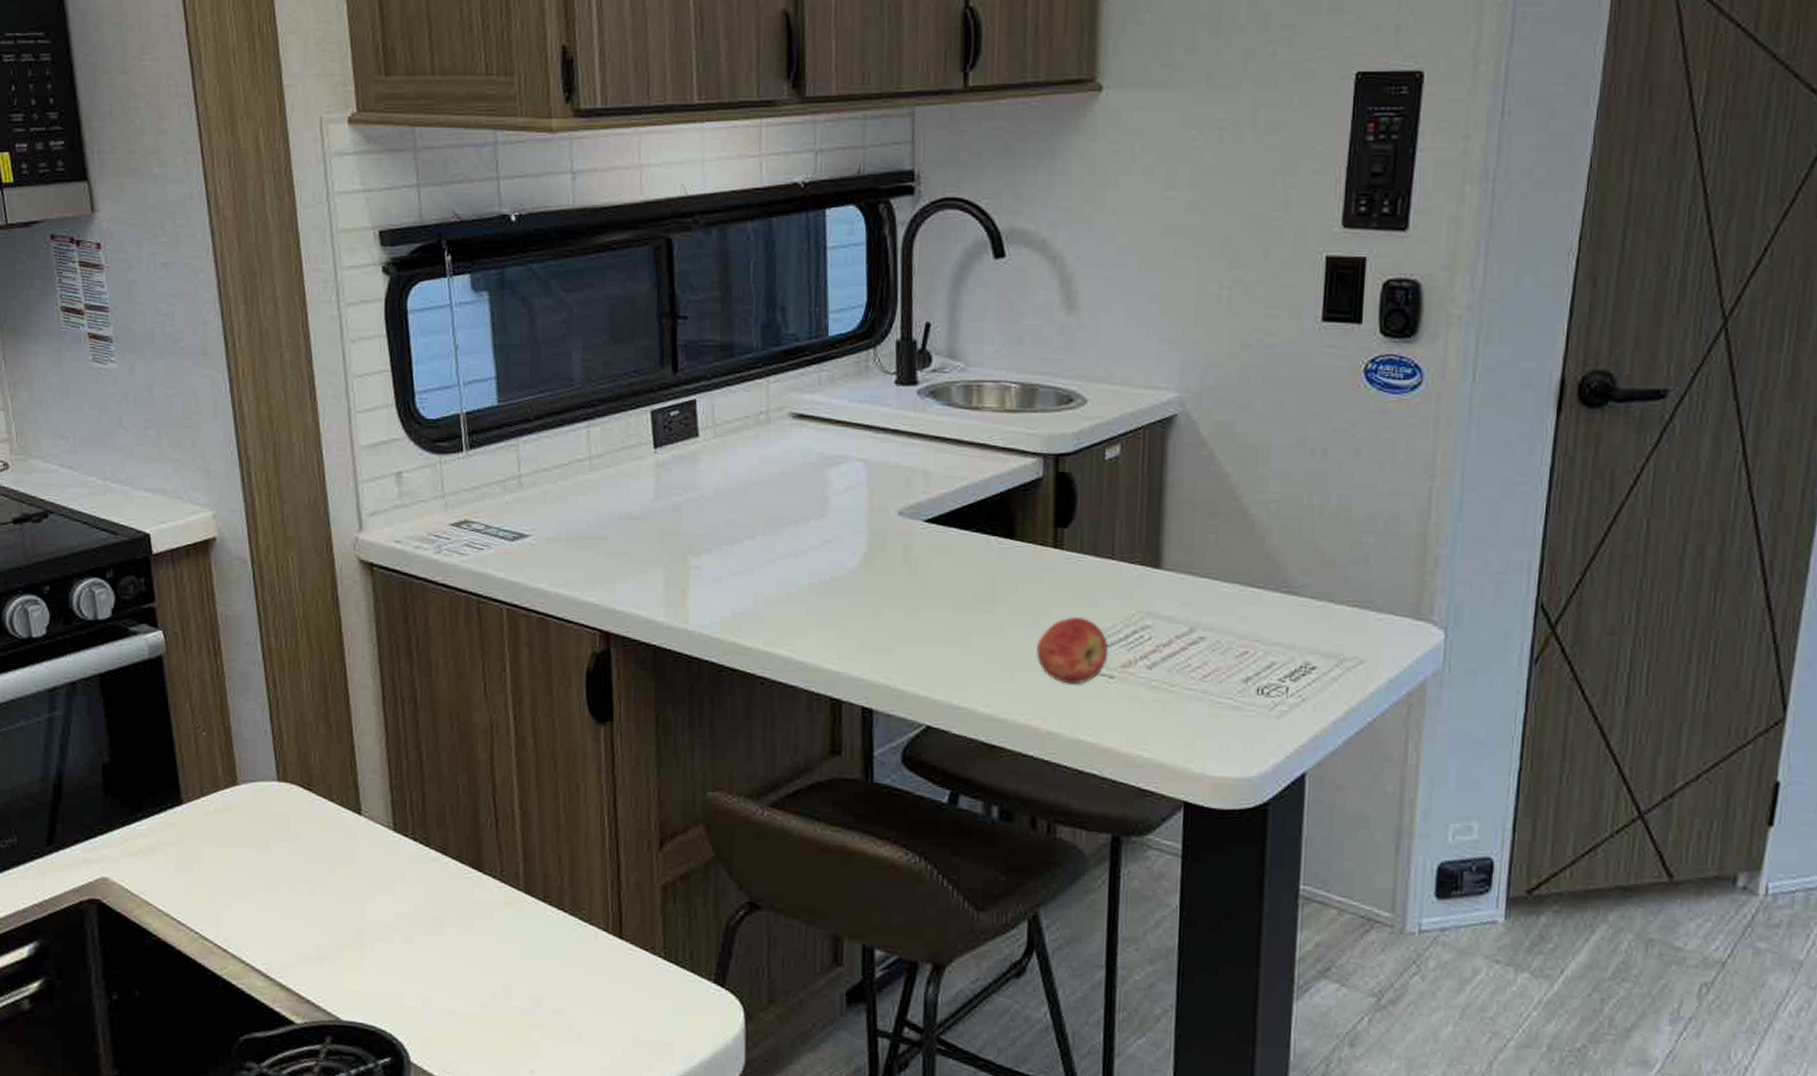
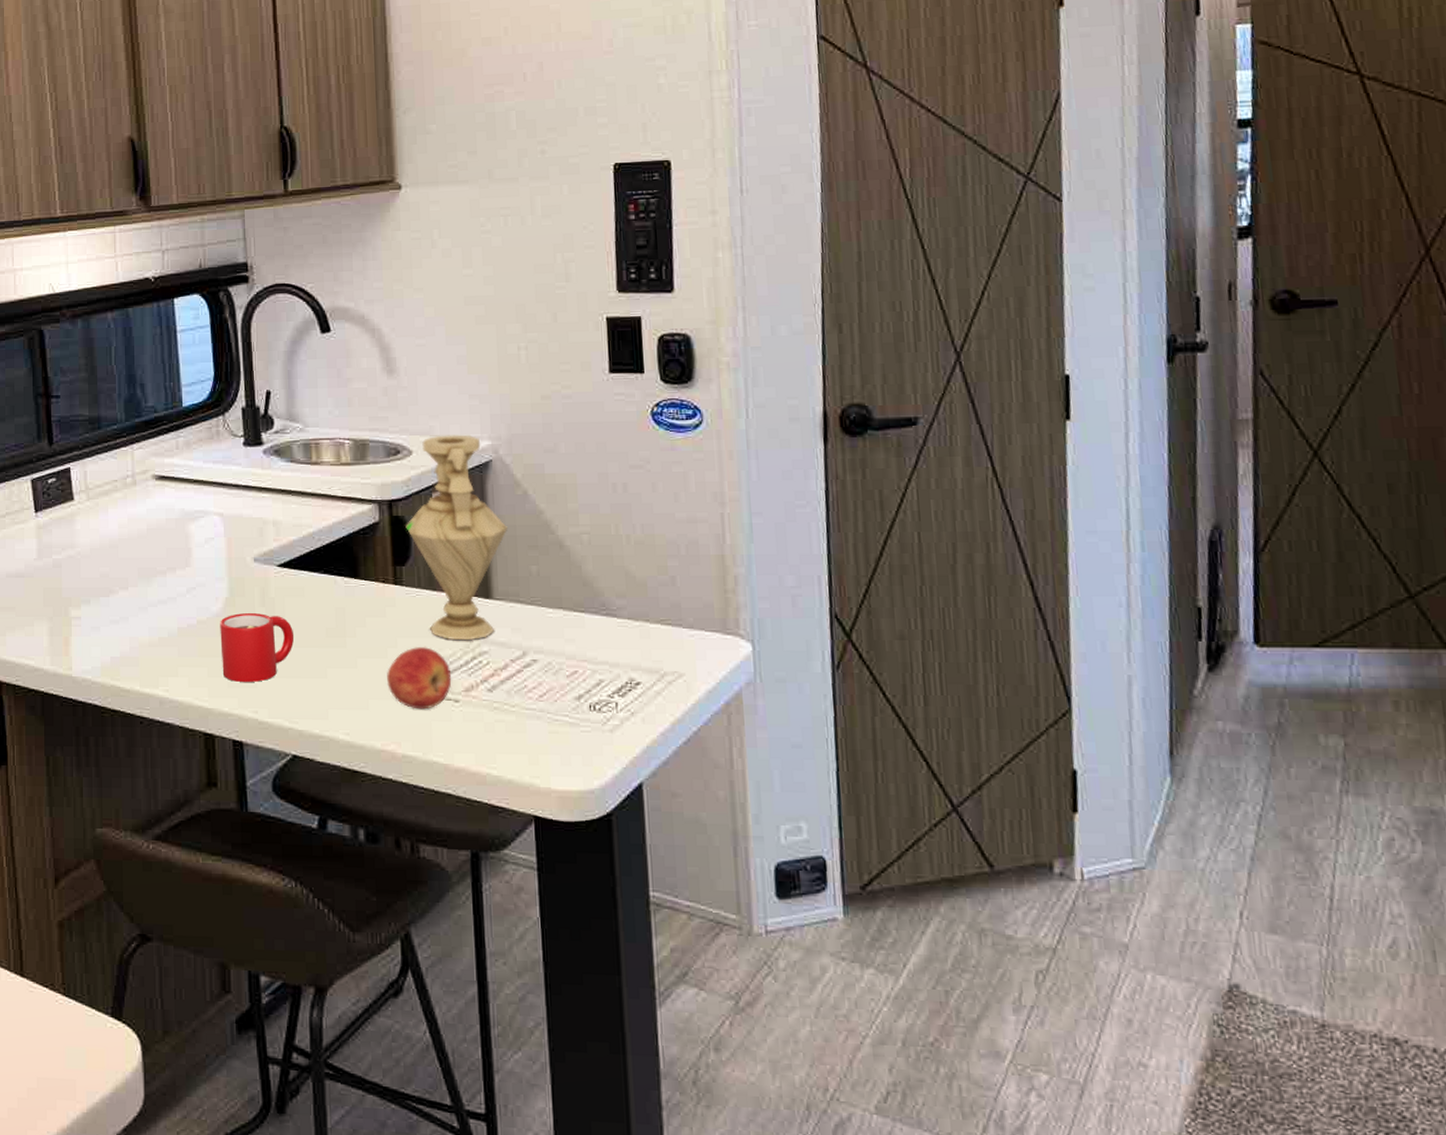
mug: none [855,570,938,646] -> present [220,612,295,682]
vase: none [1072,383,1188,612] -> present [405,435,509,640]

